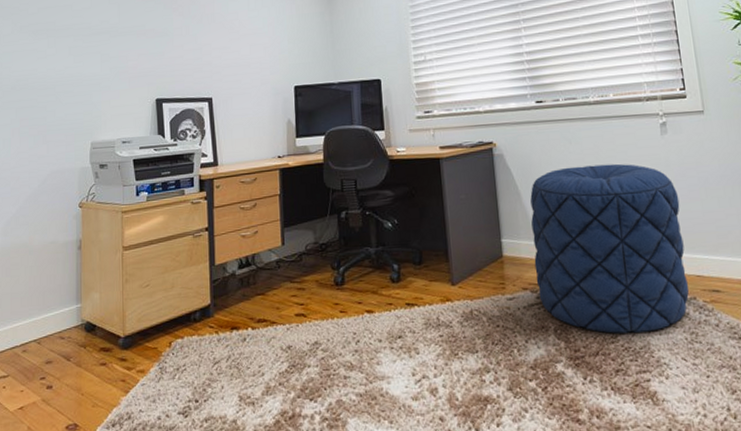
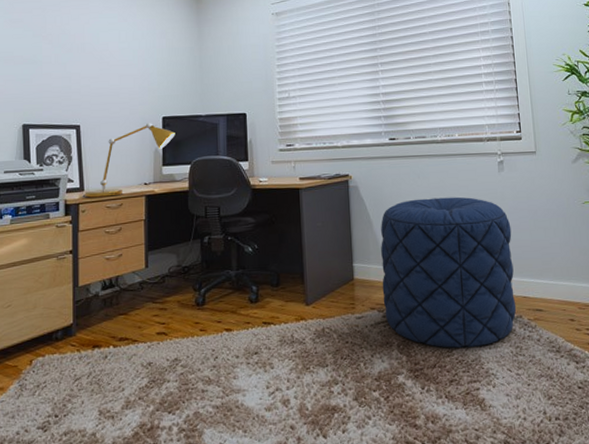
desk lamp: none [216,92,308,173] -> present [82,122,175,198]

